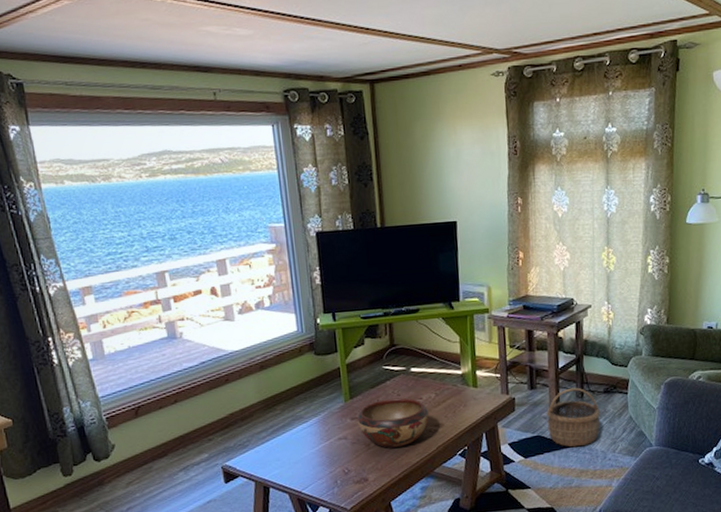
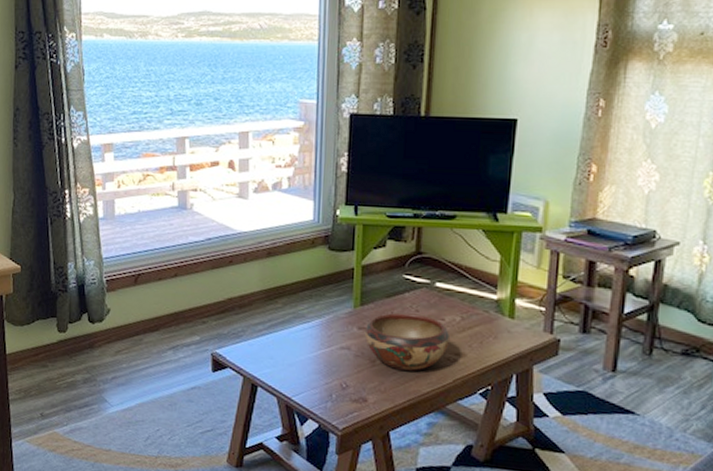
wicker basket: present [546,387,600,448] -> none [598,340,672,416]

